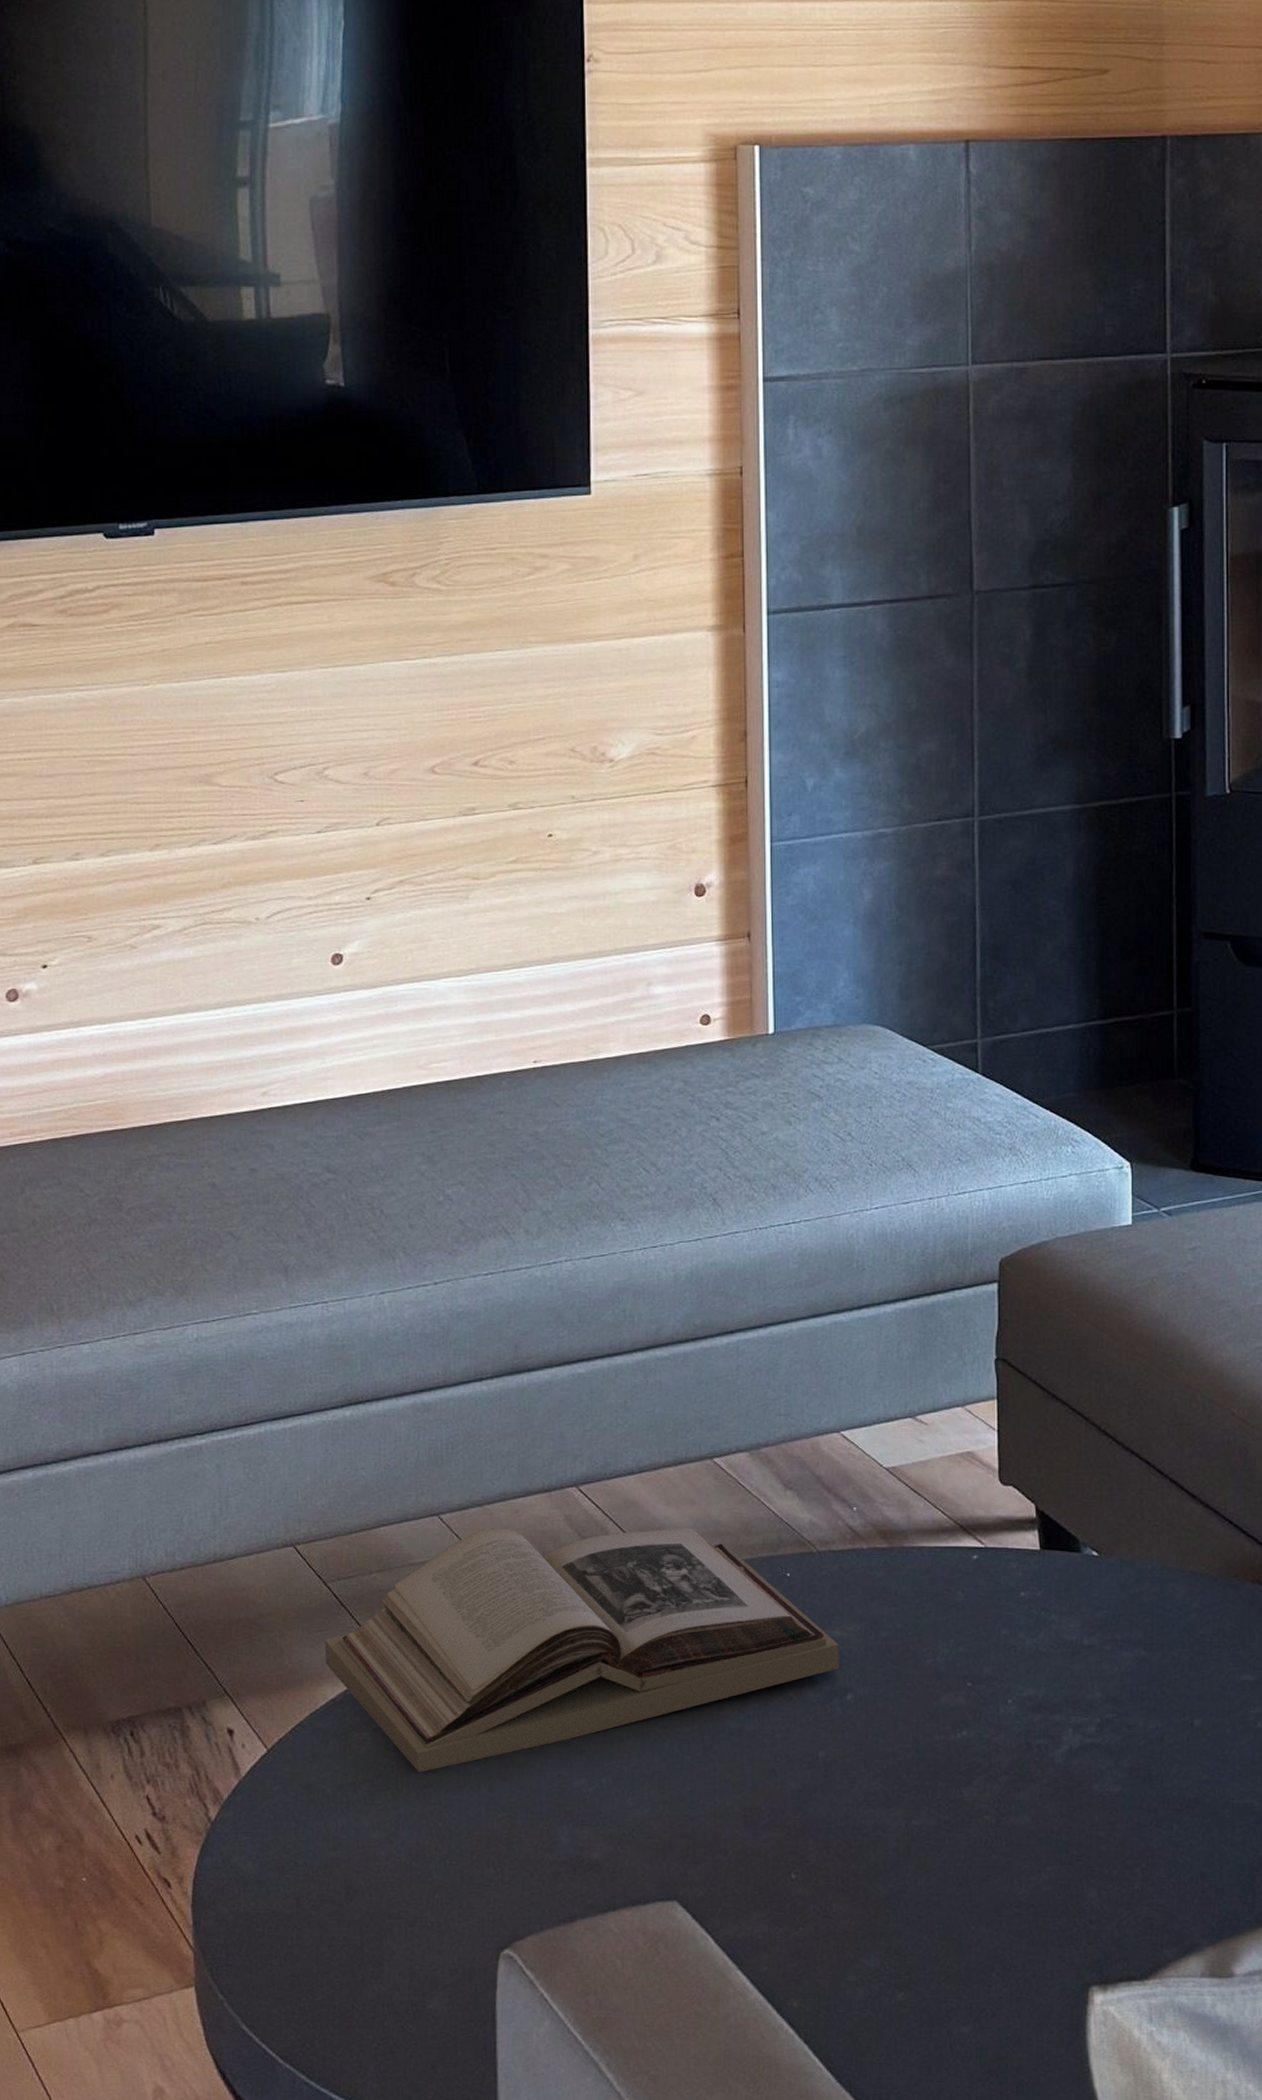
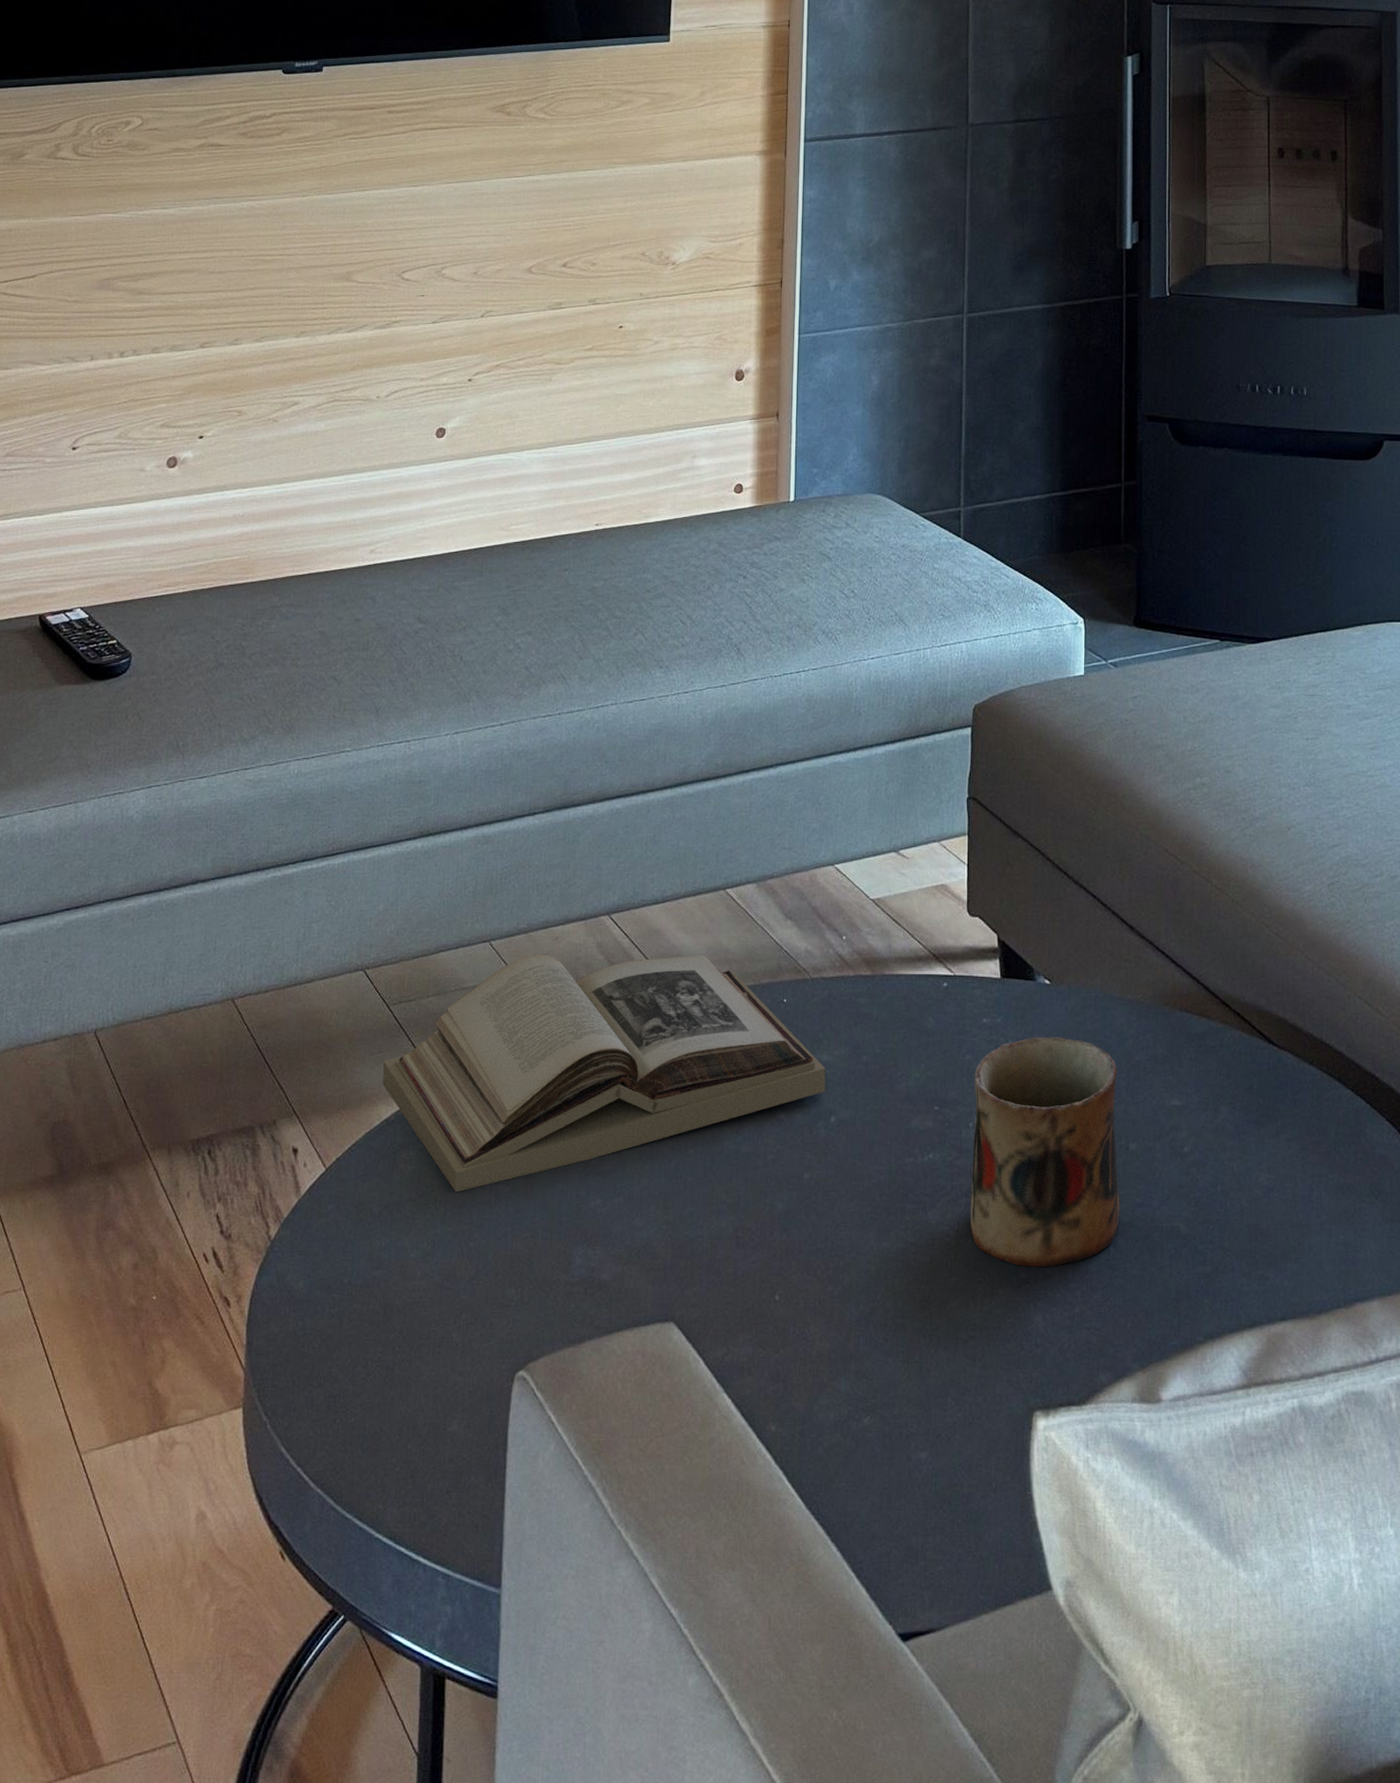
mug: none [1011,1611,1183,1844] -> present [970,1037,1119,1266]

